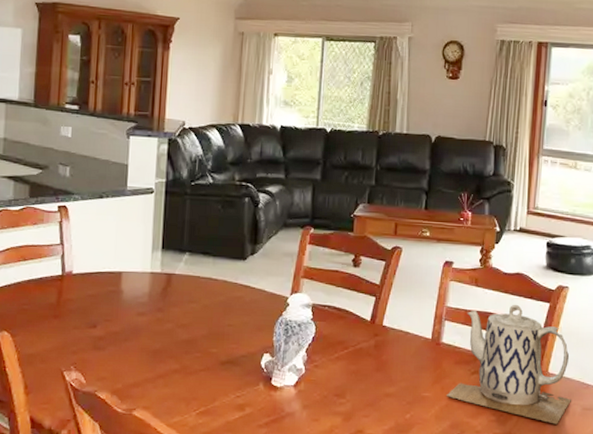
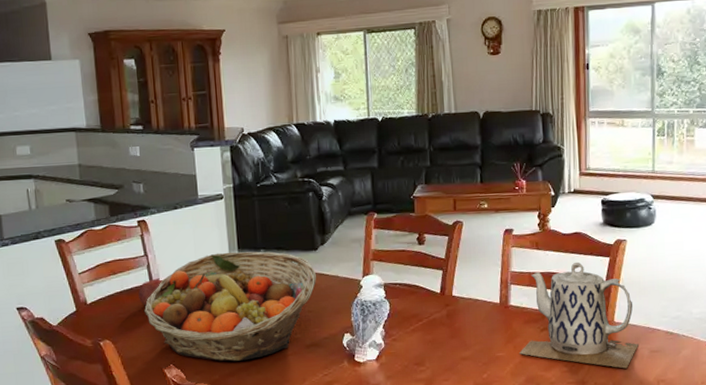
apple: none [47,271,76,300] -> present [138,279,162,307]
fruit basket: none [50,250,242,371] -> present [143,251,316,362]

